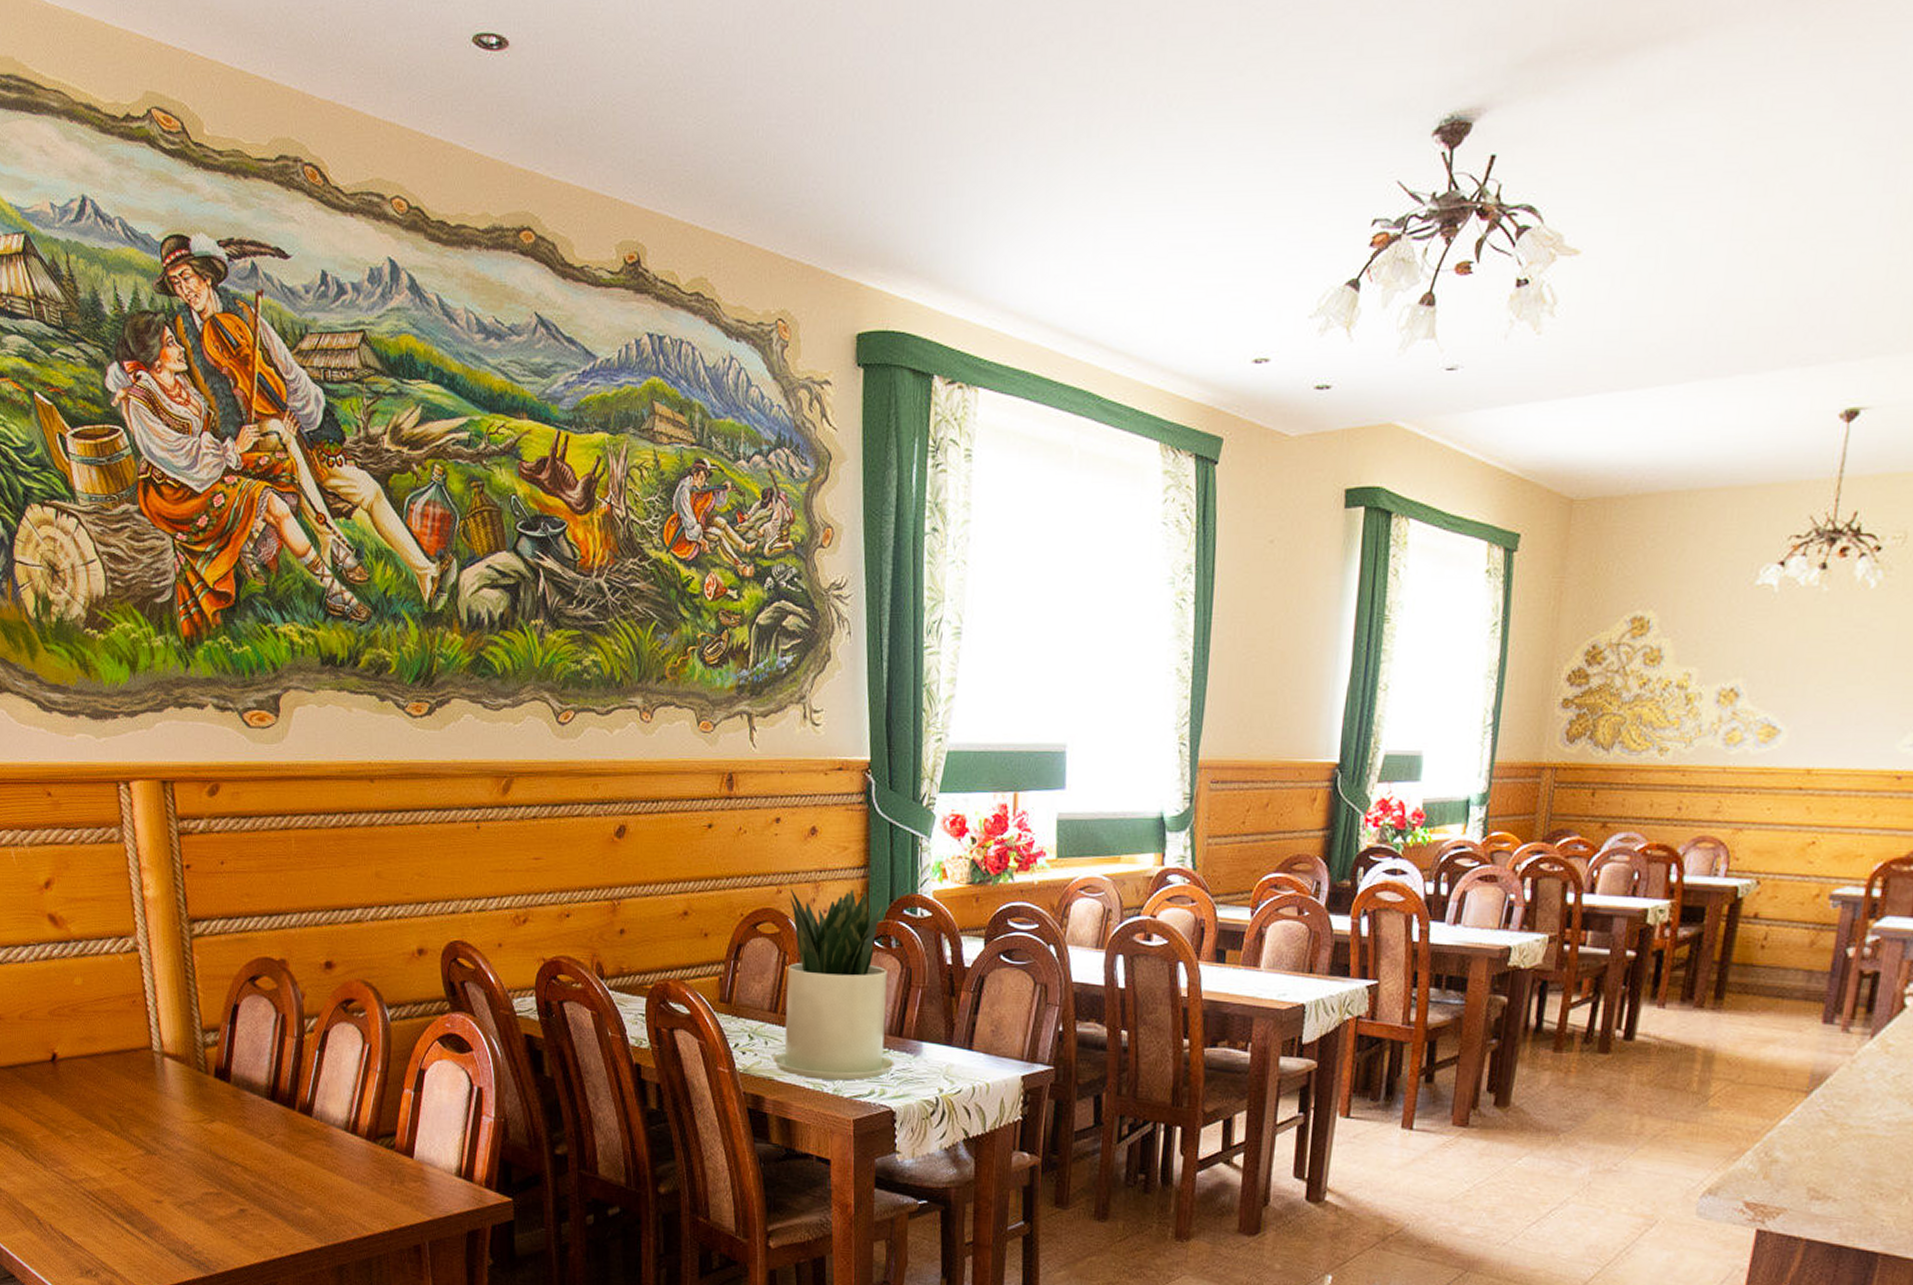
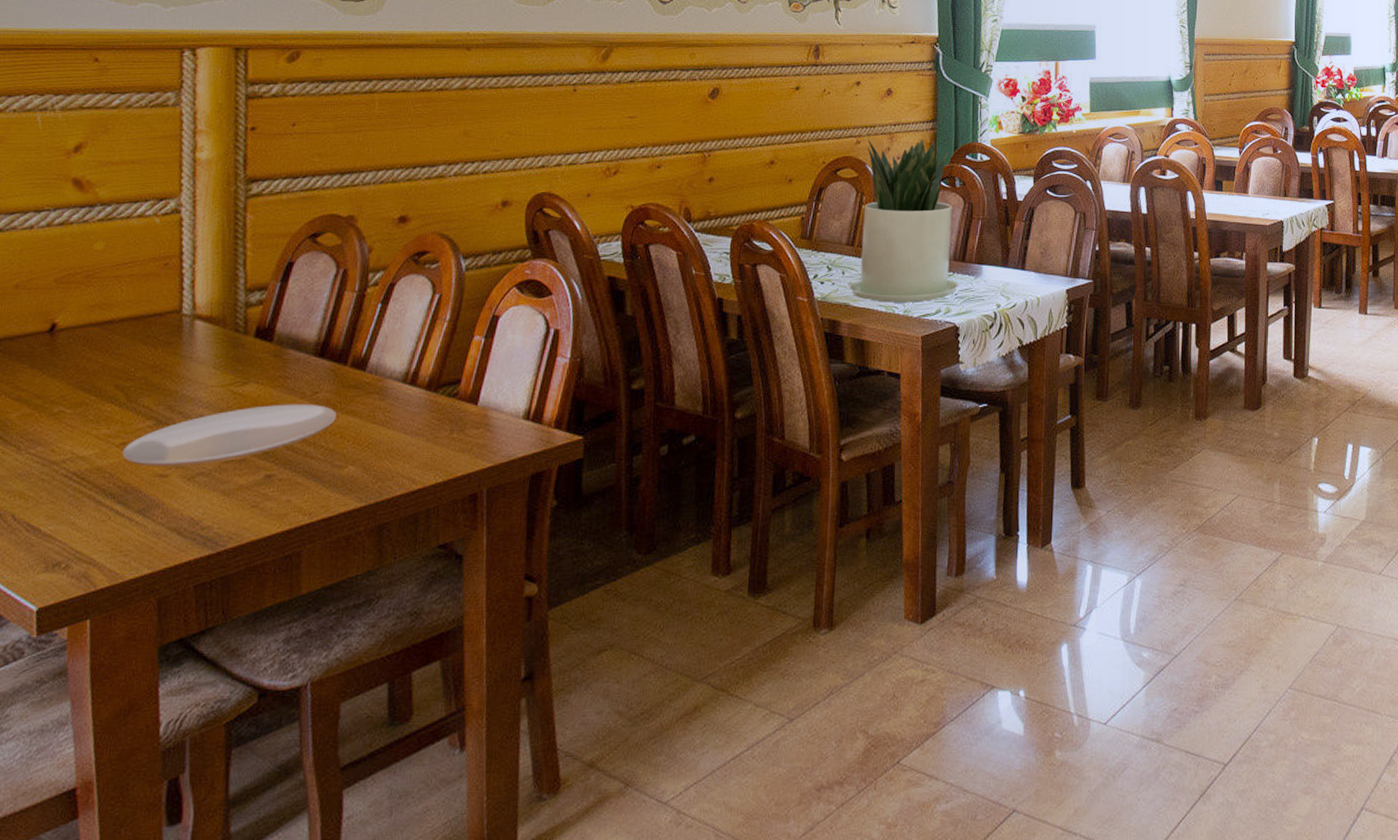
plate: none [123,1143,292,1195] -> present [121,403,337,467]

